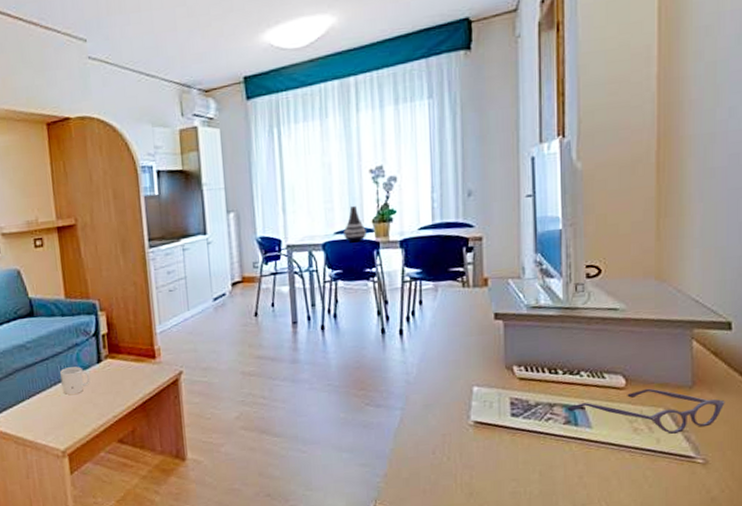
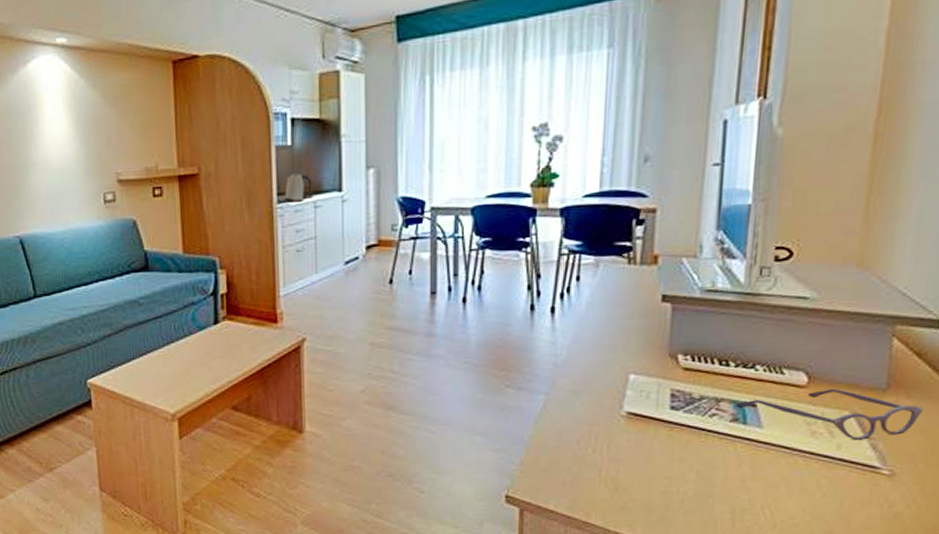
mug: present [60,366,90,396] -> none [174,327,206,357]
kettle: none [155,219,180,247] -> present [285,172,312,203]
vase: present [343,206,366,243] -> none [496,167,523,208]

